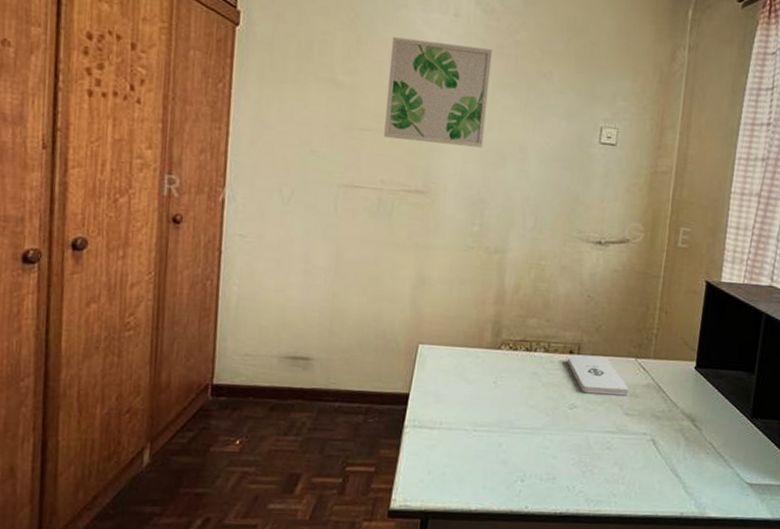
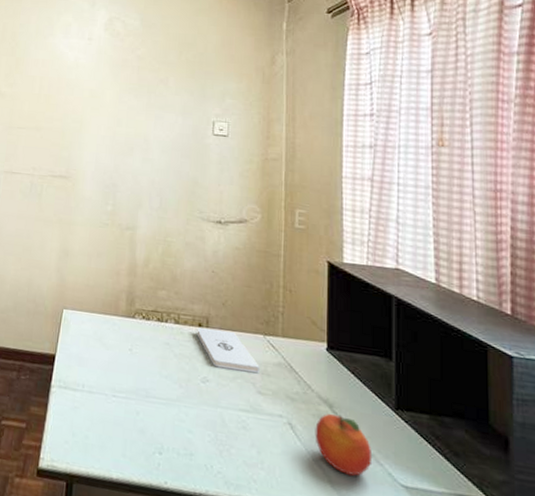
wall art: present [384,37,493,148] -> none [35,58,119,141]
fruit: none [675,427,725,480] -> present [315,414,373,476]

